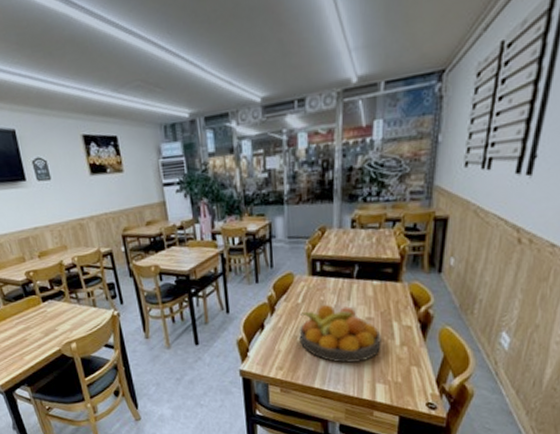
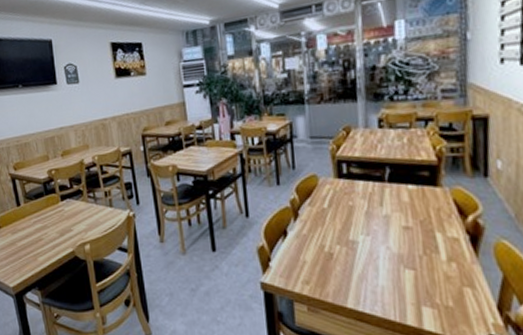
fruit bowl: present [299,304,382,364] -> none [326,209,425,281]

